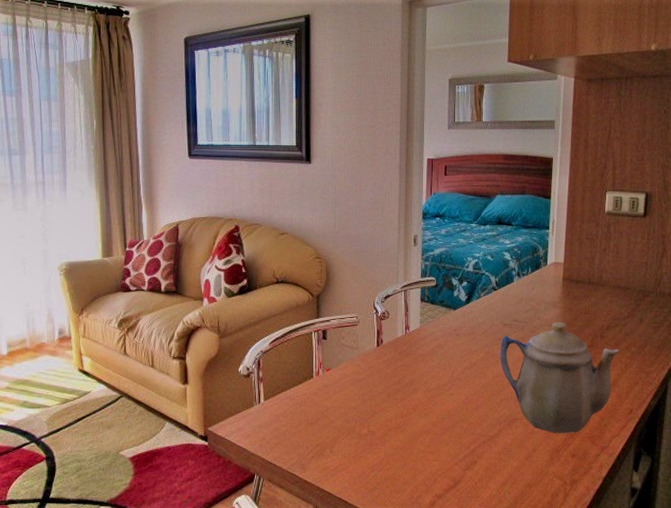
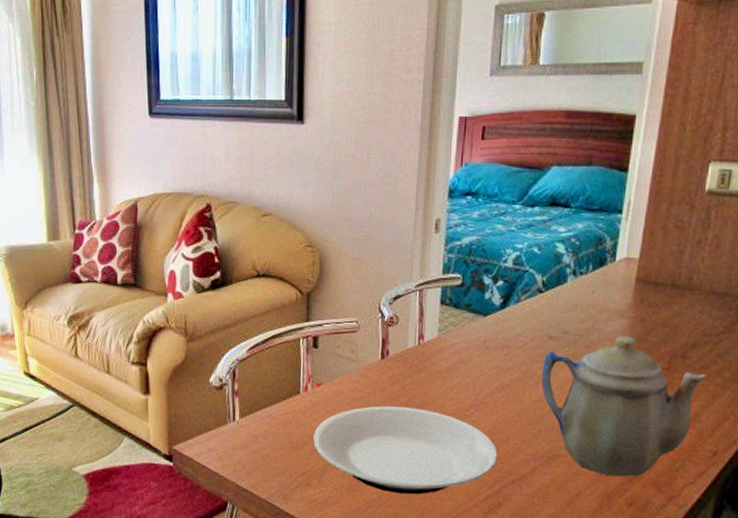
plate: none [325,385,471,458] -> present [313,406,498,495]

